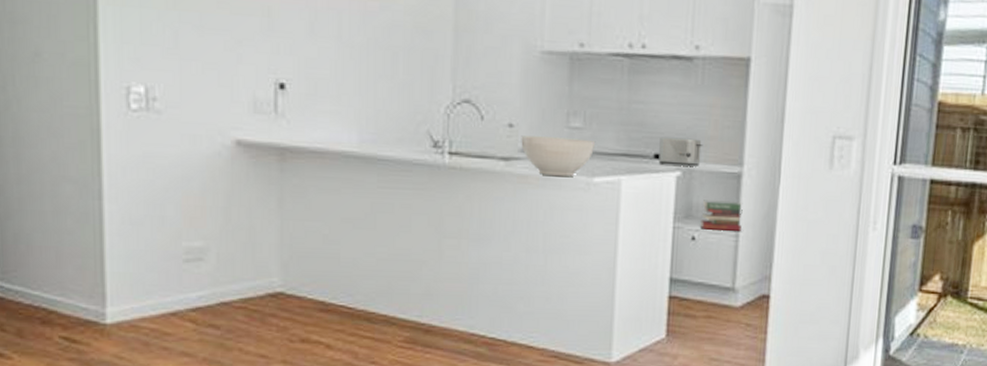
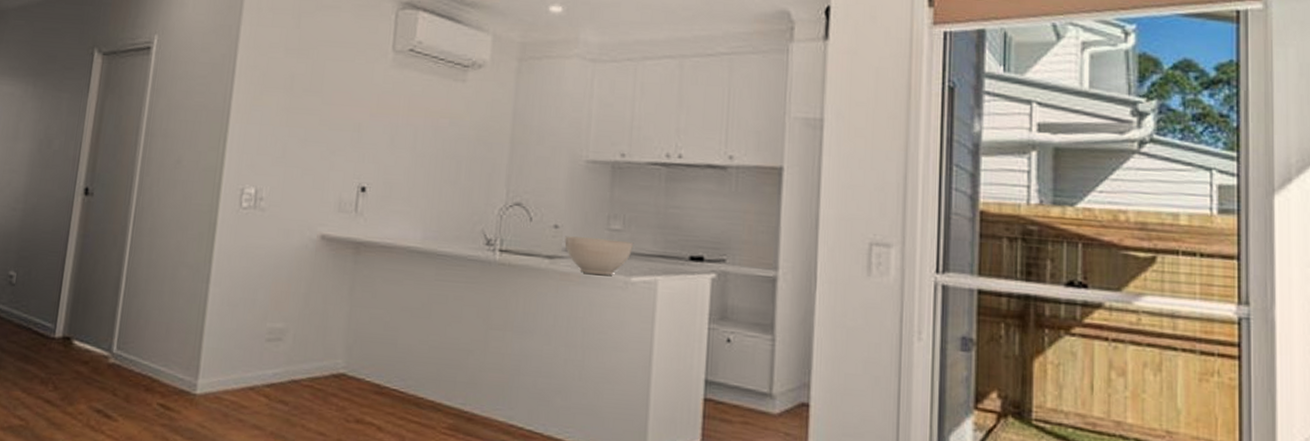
toaster: present [658,137,703,167] -> none [694,240,737,270]
books: present [699,200,743,231] -> none [734,302,779,335]

